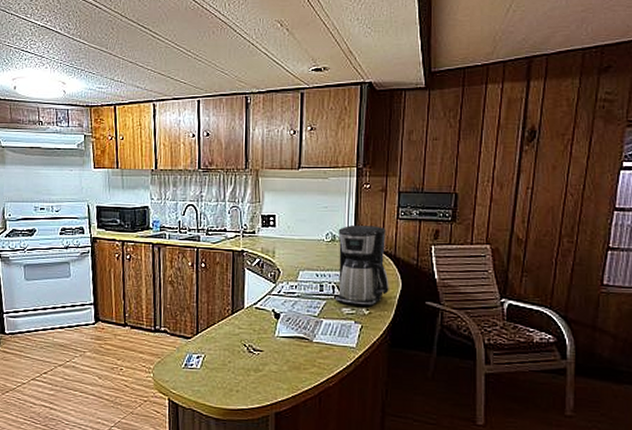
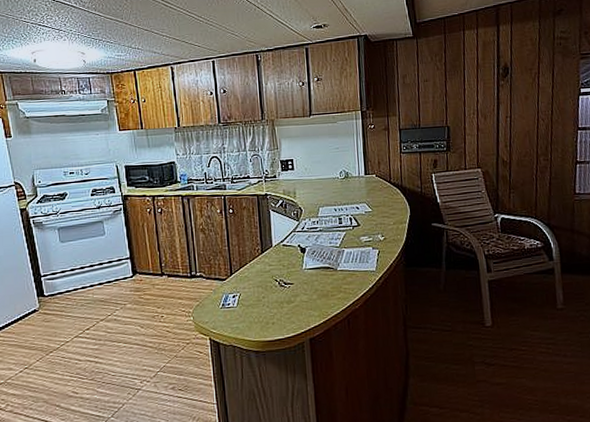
coffee maker: present [334,225,389,307] -> none [350,161,400,233]

